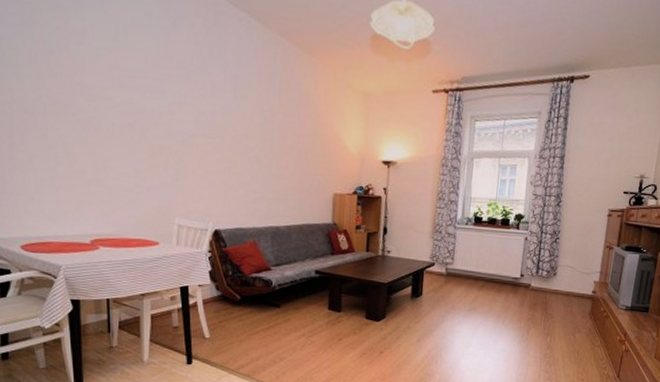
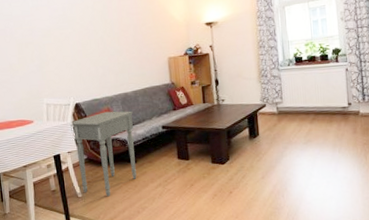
side table: none [206,244,283,342] -> present [70,111,137,197]

